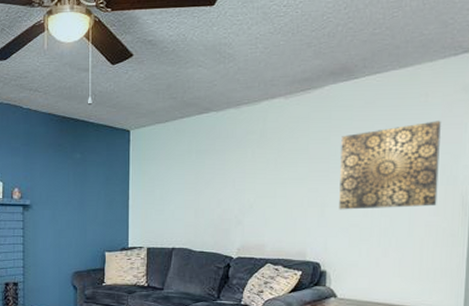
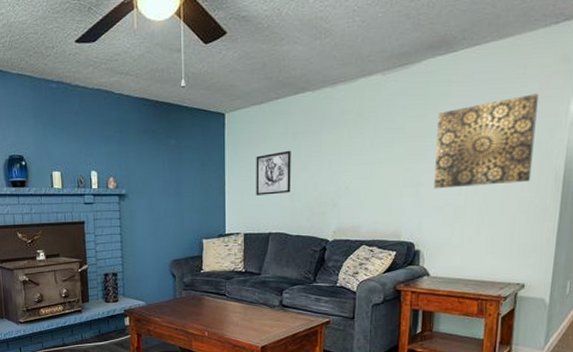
wall art: none [160,167,195,210] -> present [256,150,291,196]

